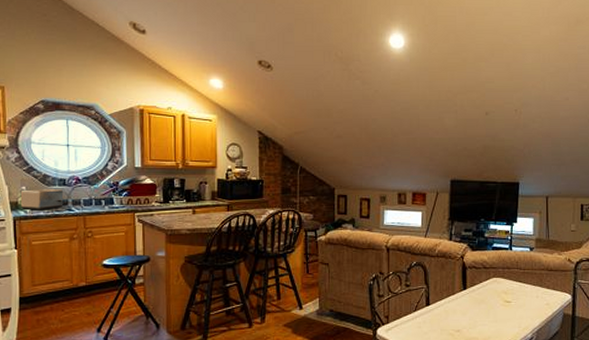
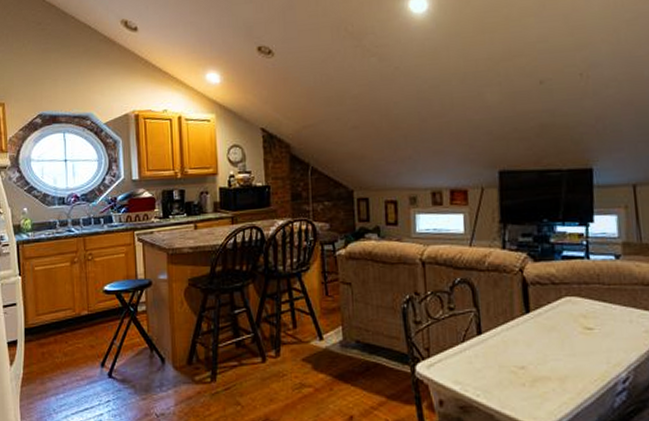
toaster: present [20,188,64,210] -> none [22,208,64,233]

